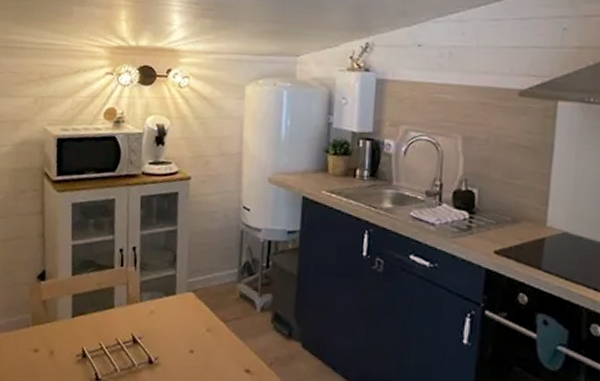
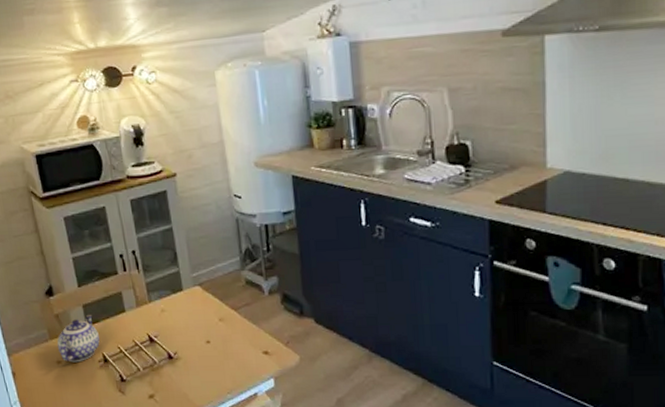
teapot: none [37,305,83,354] -> present [57,315,100,363]

